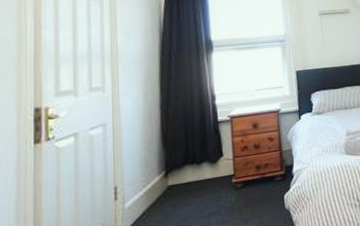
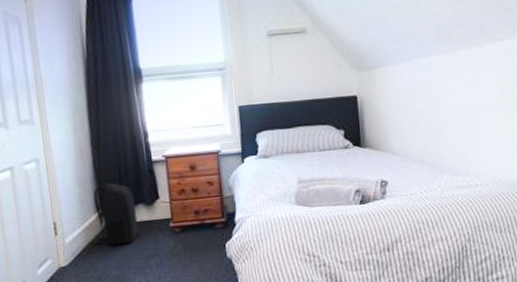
backpack: none [154,142,202,208] -> present [93,181,139,246]

